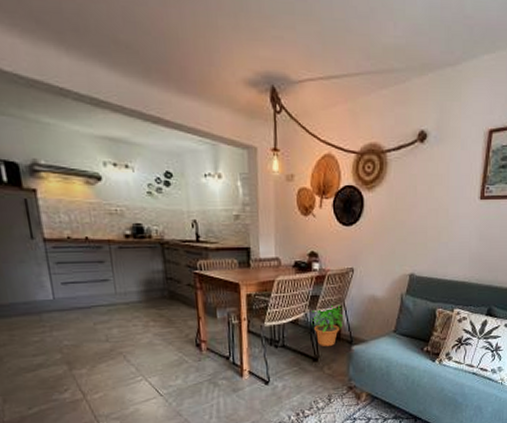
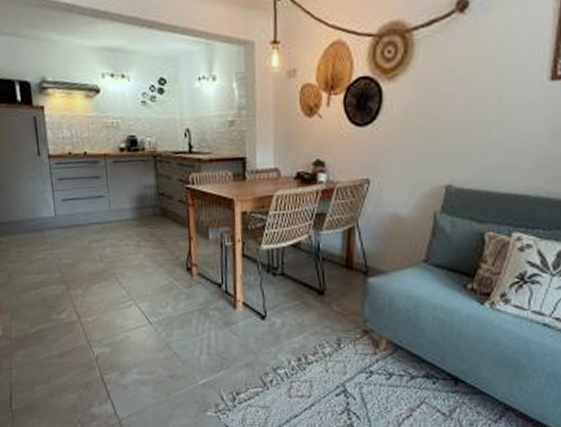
potted plant: present [311,305,344,346] -> none [316,226,357,277]

